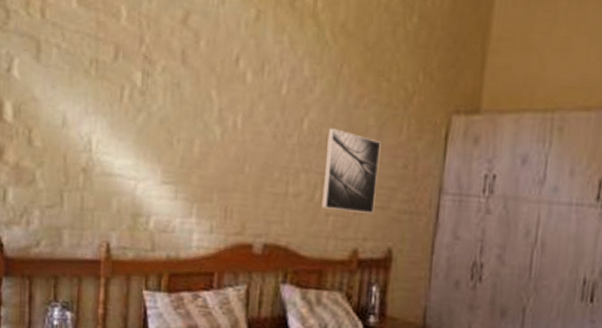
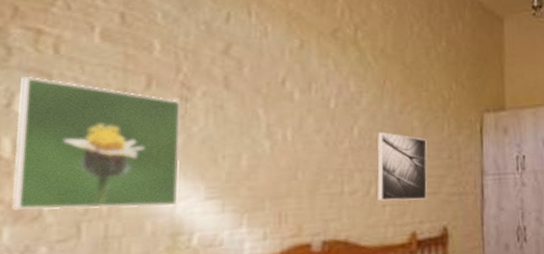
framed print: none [14,41,143,186] -> present [12,77,181,211]

